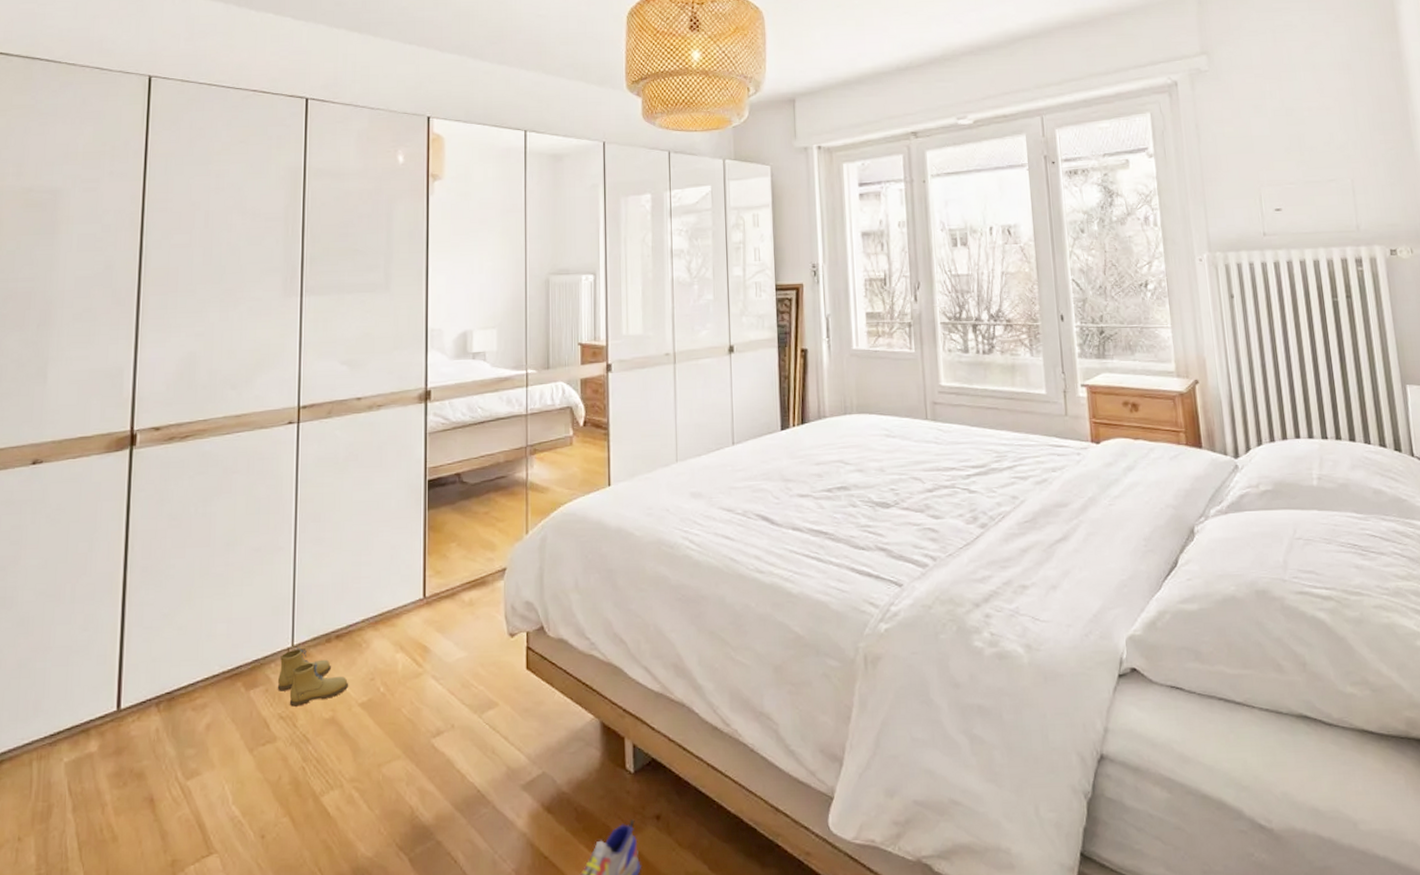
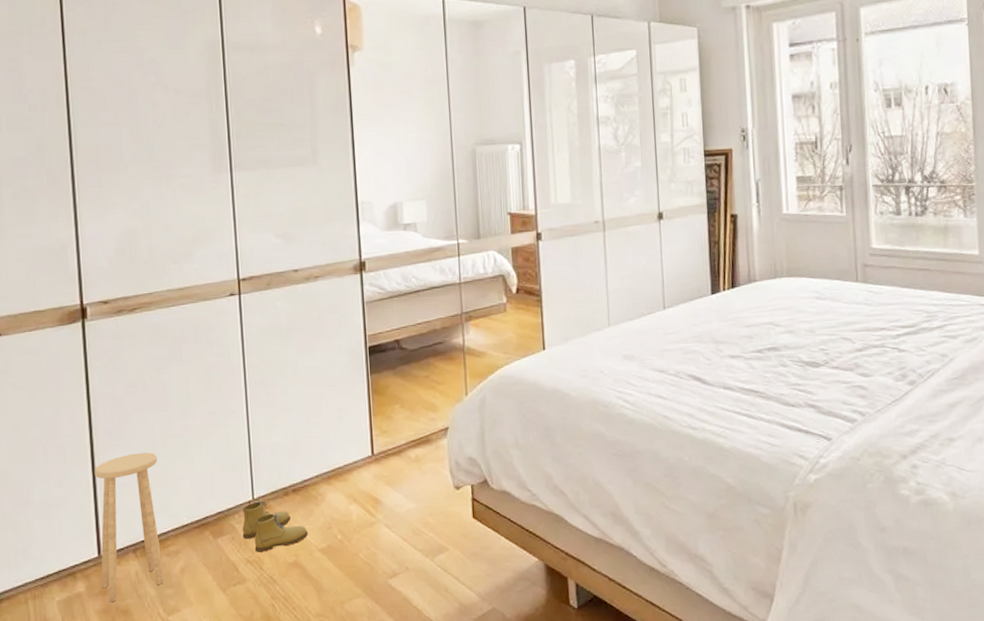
stool: none [117,593,194,764] -> present [94,452,164,602]

